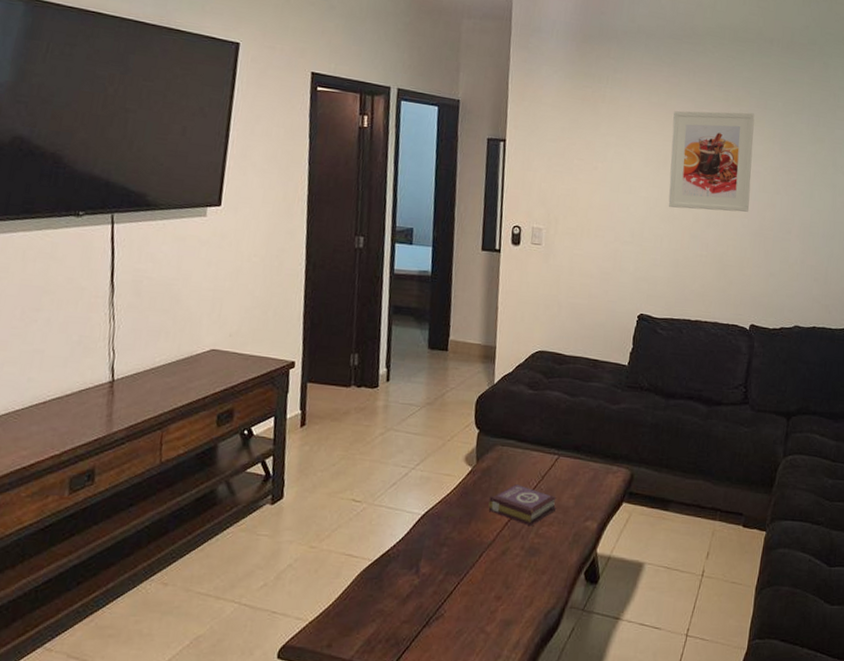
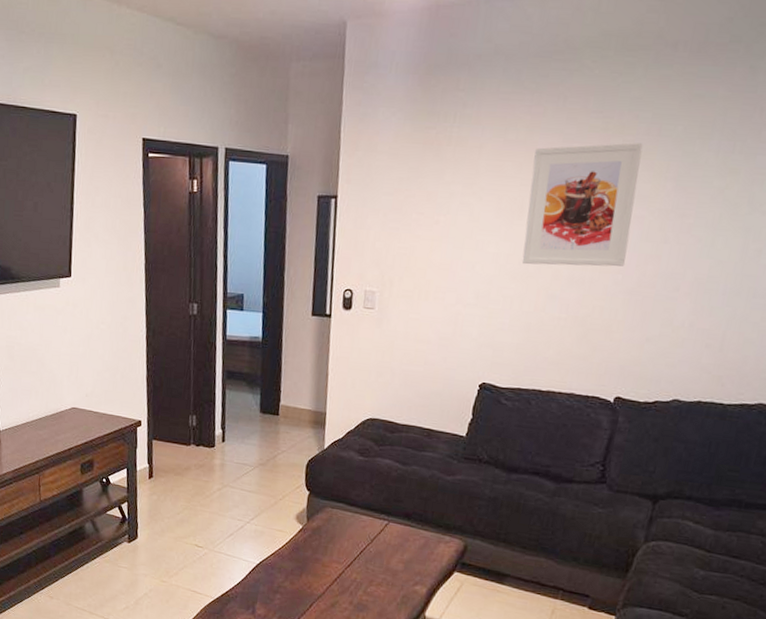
book: present [488,484,557,527] -> none [318,545,386,585]

